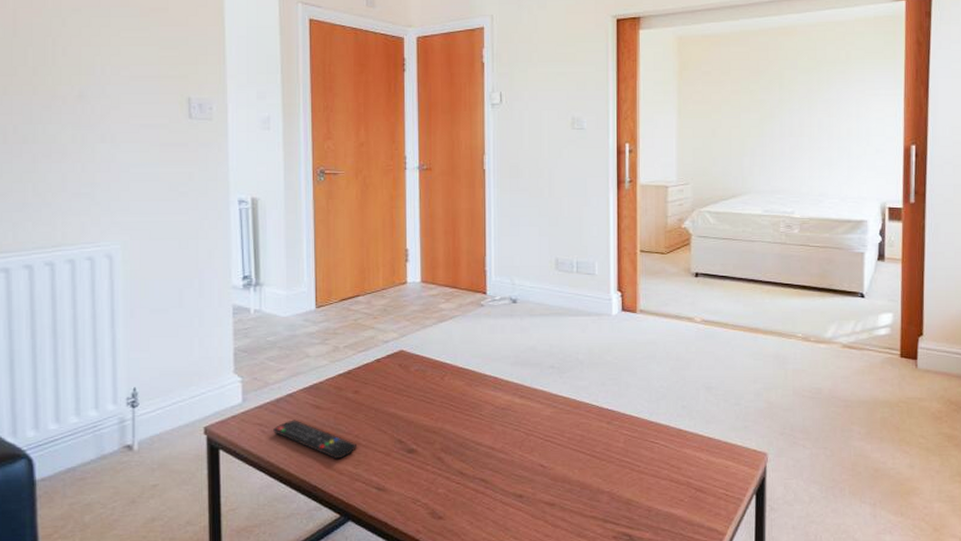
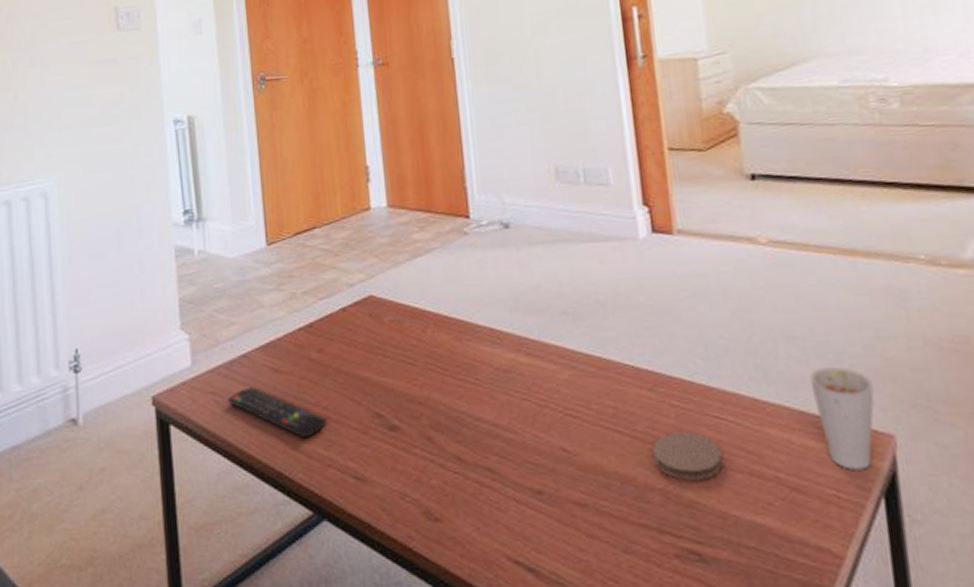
coaster: none [605,452,653,486] -> present [652,432,723,482]
cup: none [718,408,758,476] -> present [809,367,875,470]

